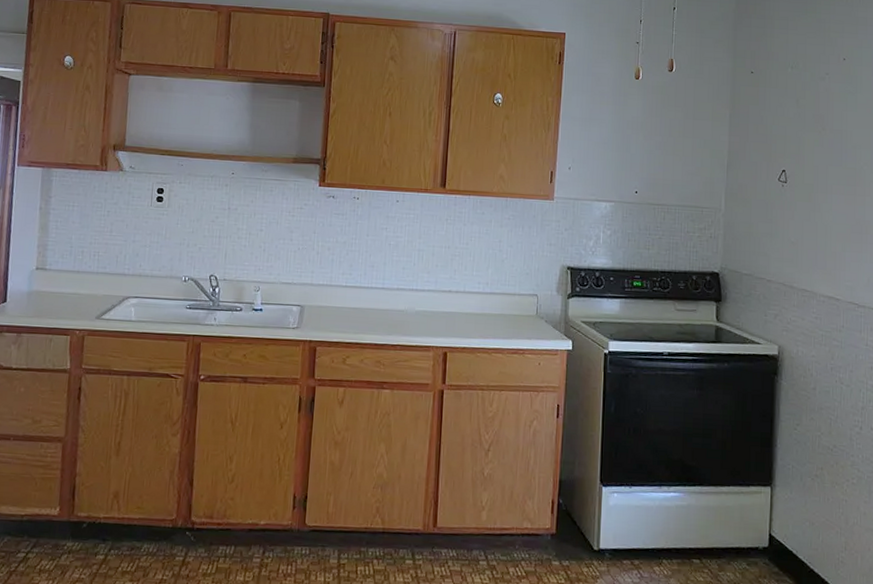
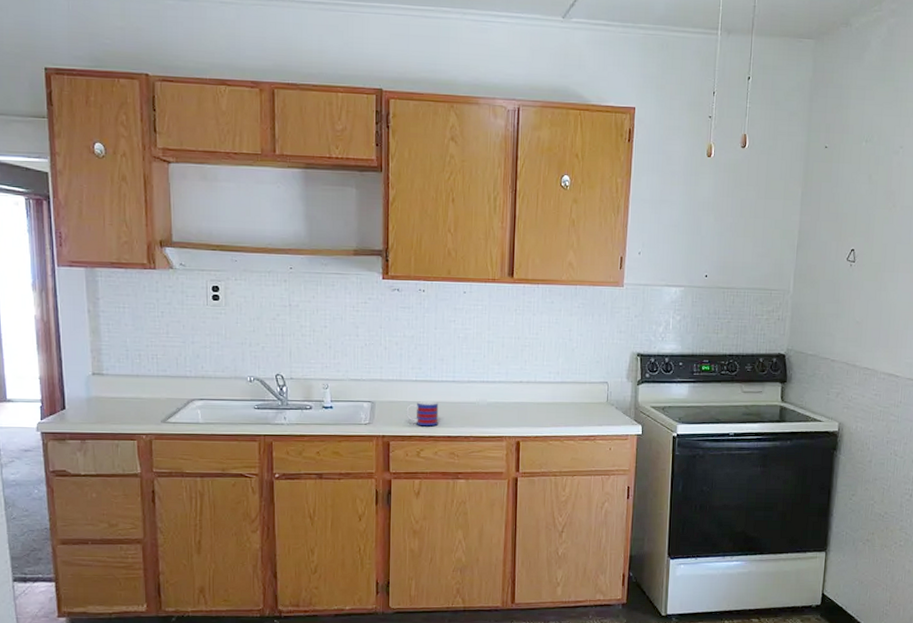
mug: none [334,307,367,333] -> present [406,401,439,427]

